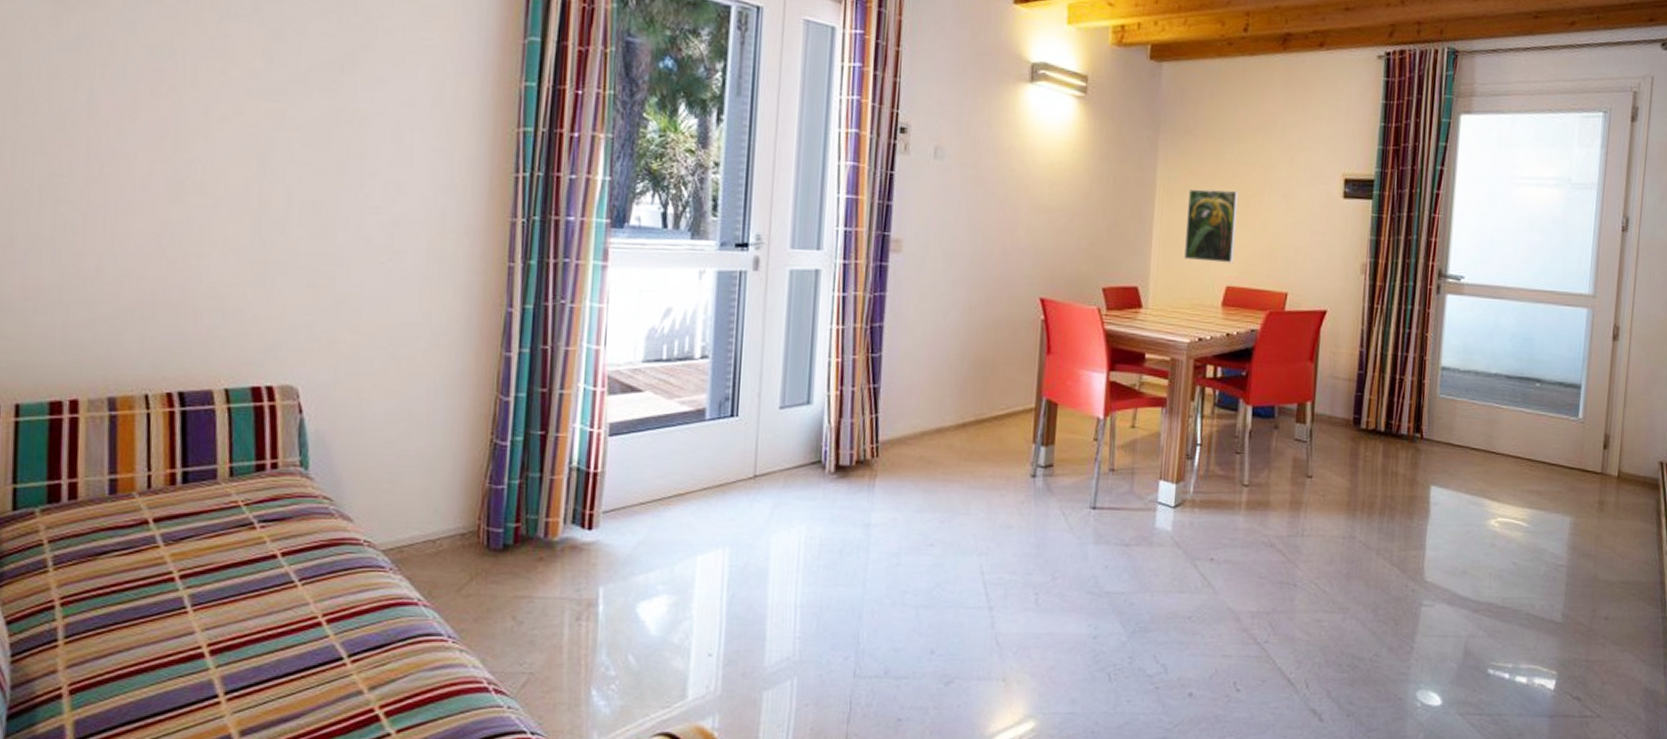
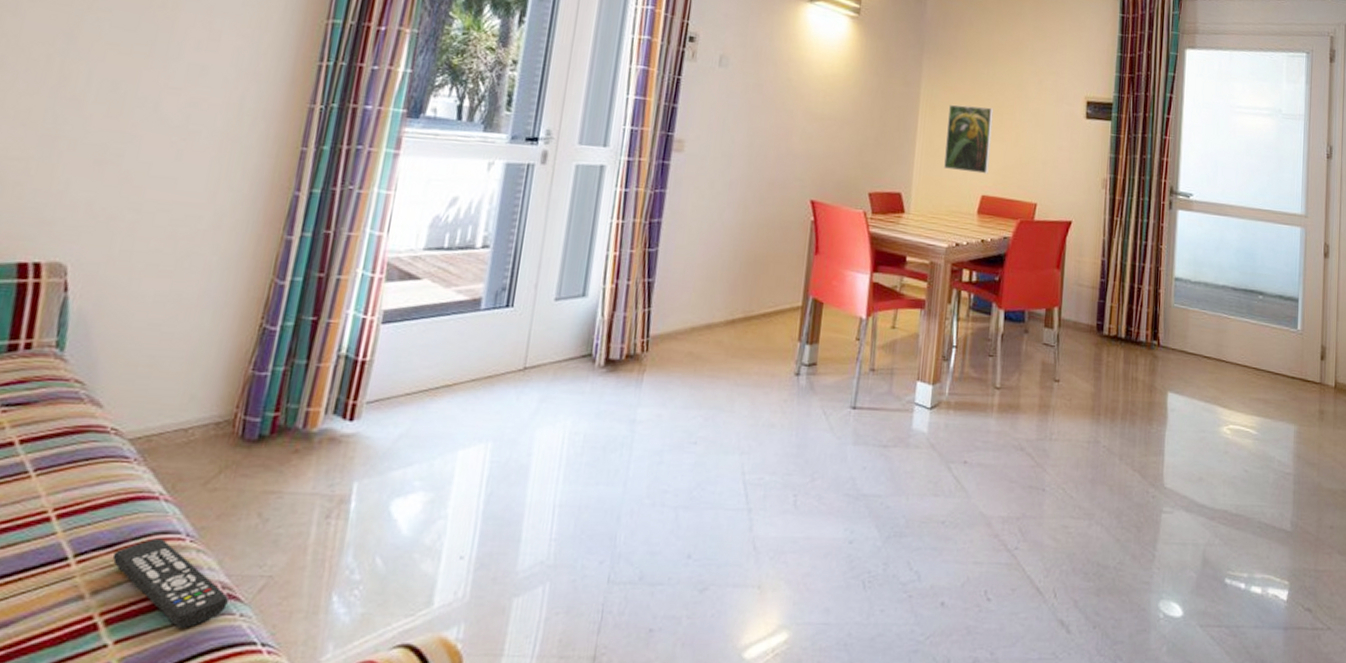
remote control: none [383,640,495,719] -> present [112,538,229,628]

